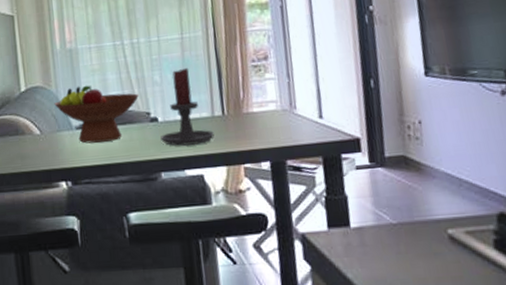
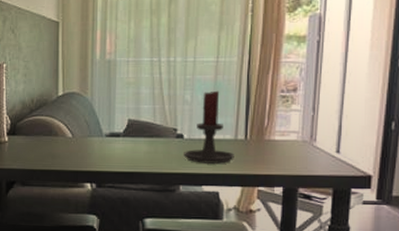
fruit bowl: present [54,85,139,144] -> none [88,96,168,151]

